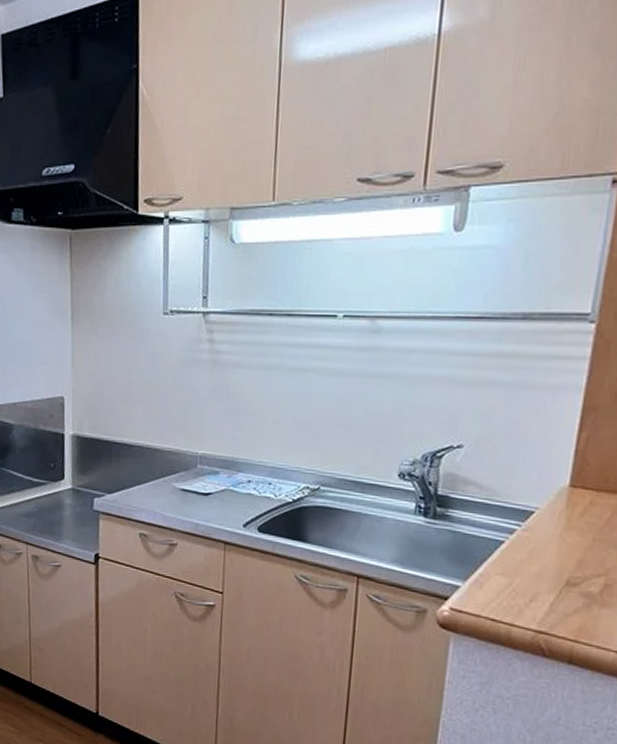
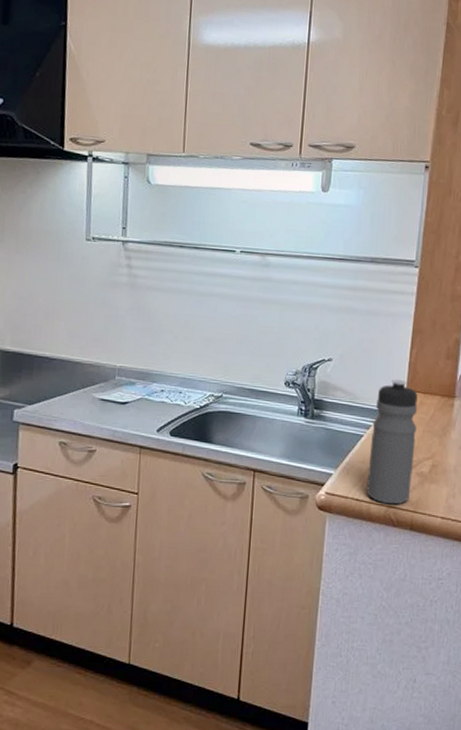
water bottle: none [506,471,587,631] -> present [366,379,418,505]

